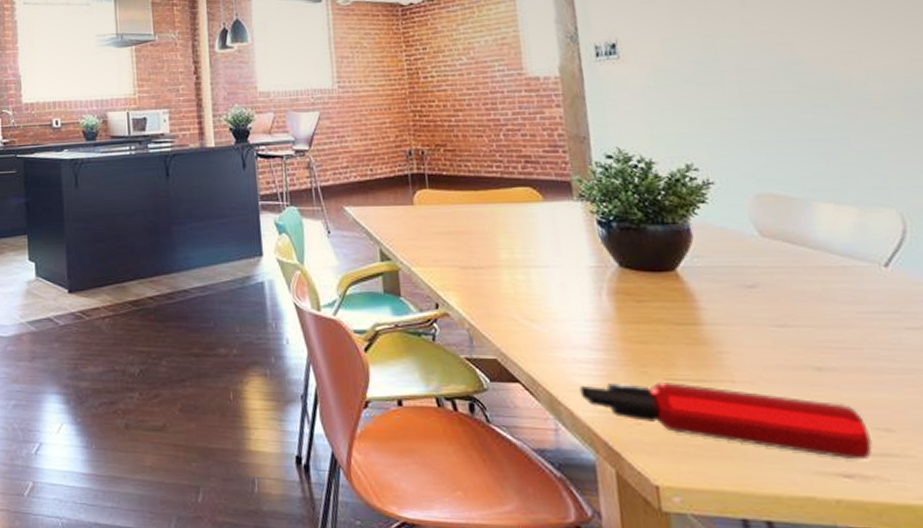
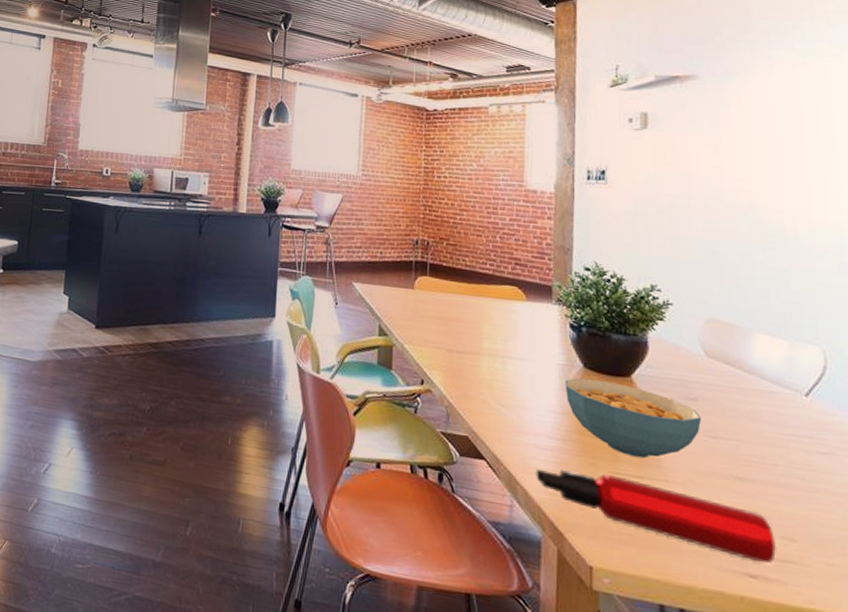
cereal bowl: none [599,279,766,360] -> present [565,378,702,459]

